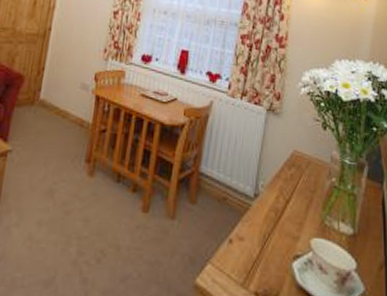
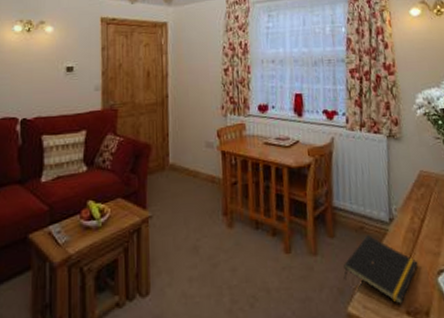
notepad: none [197,206,276,284] -> present [343,234,418,304]

